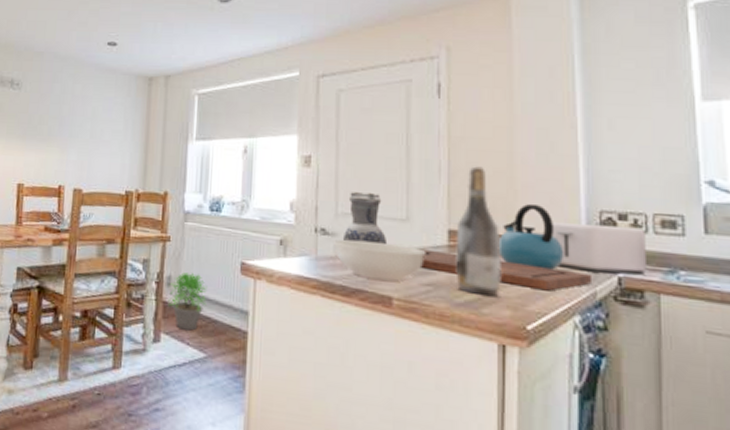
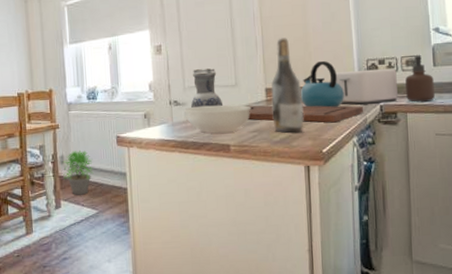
soap dispenser: none [659,215,706,283] -> present [405,55,435,102]

